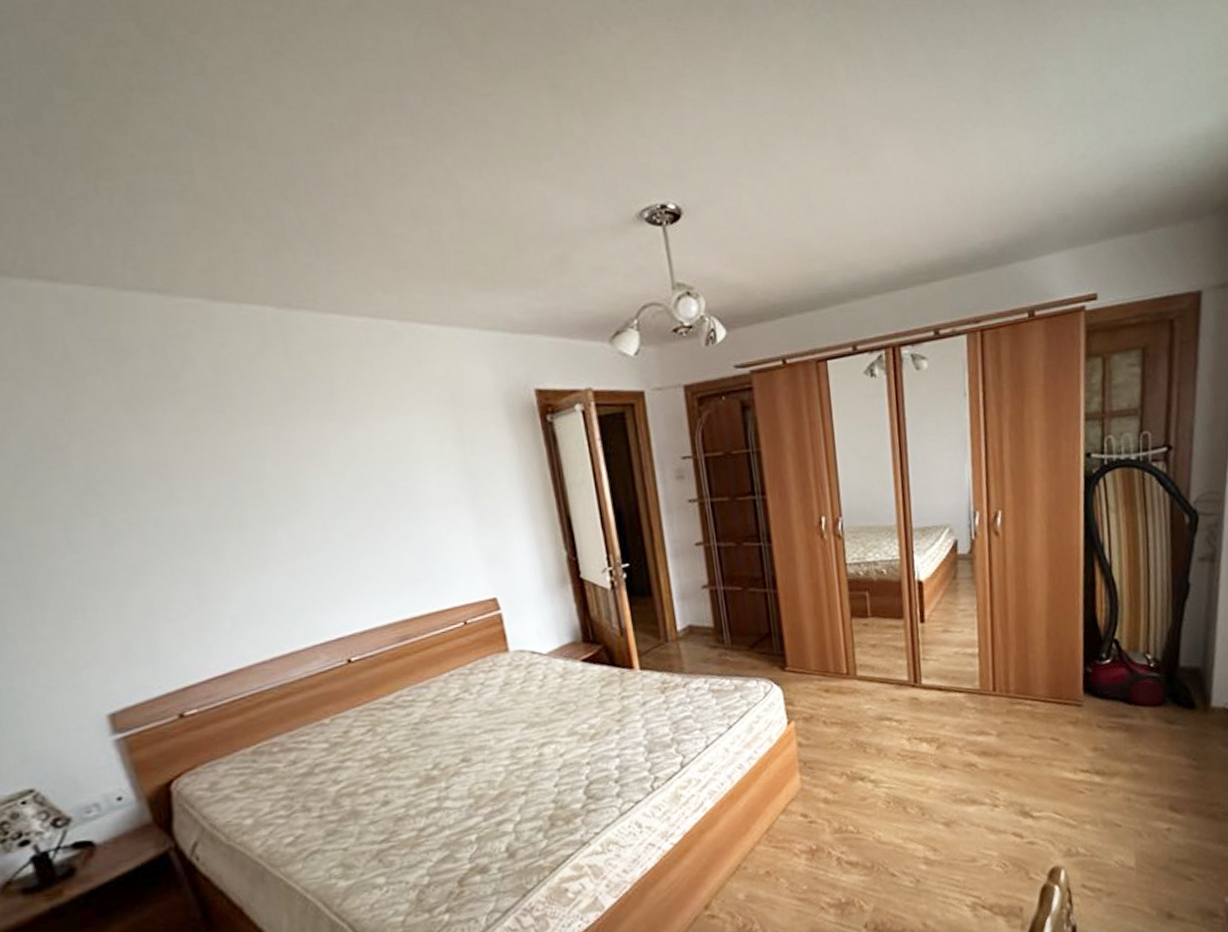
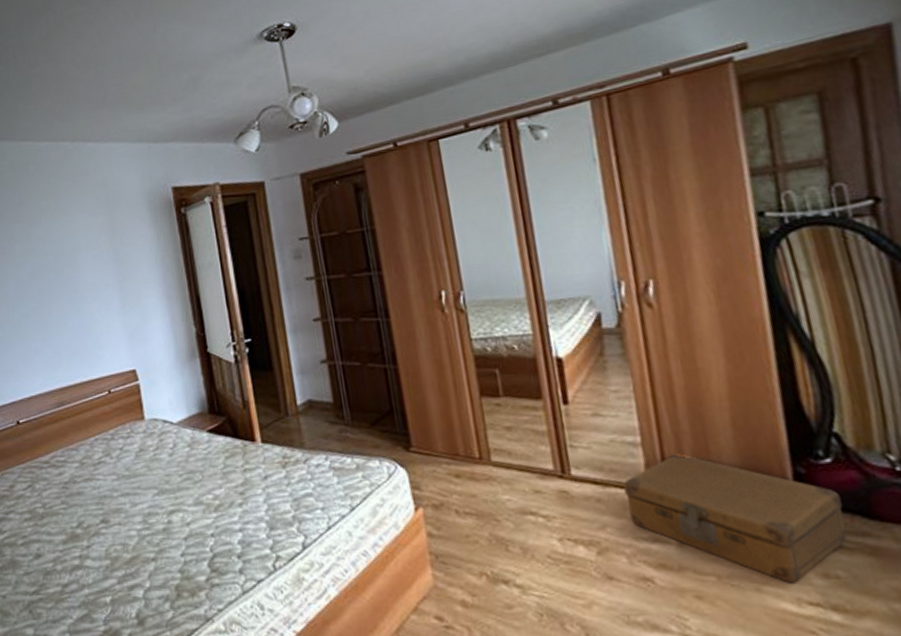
suitcase: none [962,661,1113,758] -> present [623,453,847,584]

